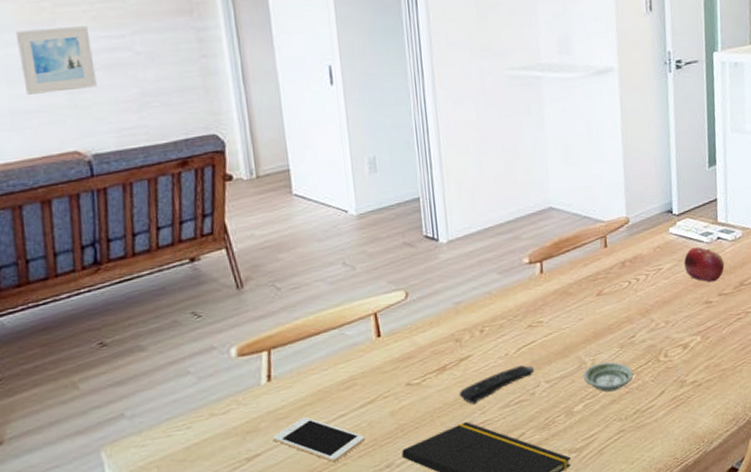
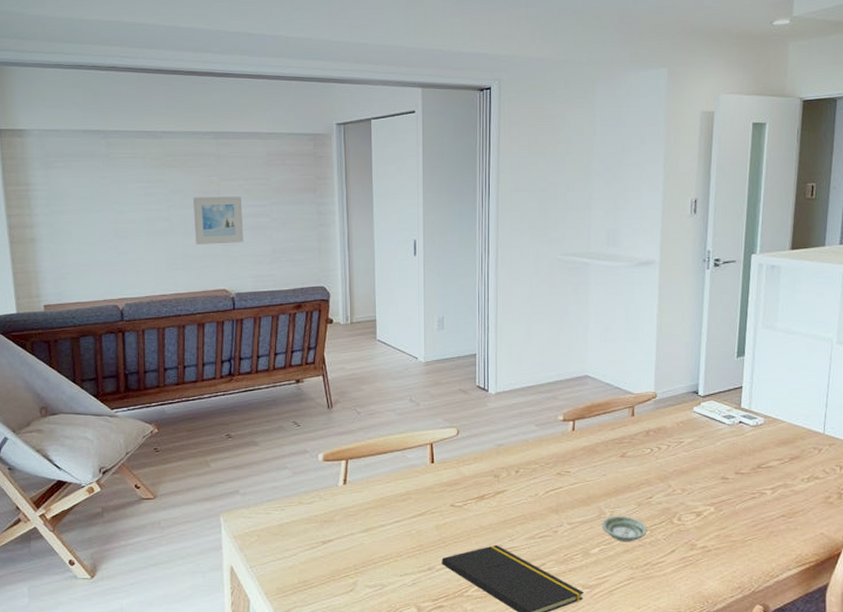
cell phone: present [272,416,366,463] -> none [343,517,414,558]
remote control: present [459,365,535,405] -> none [493,506,559,532]
fruit: present [684,246,725,282] -> none [705,427,744,461]

